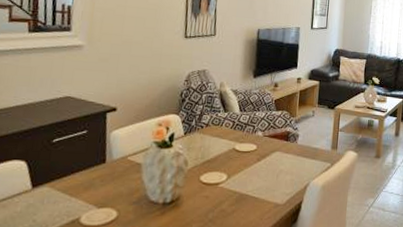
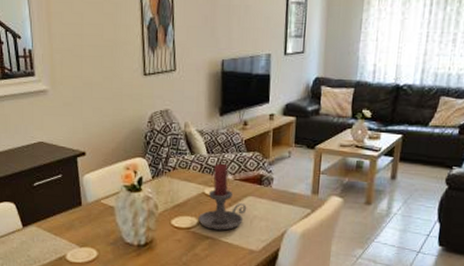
candle holder: none [227,120,274,185] -> present [198,163,247,231]

